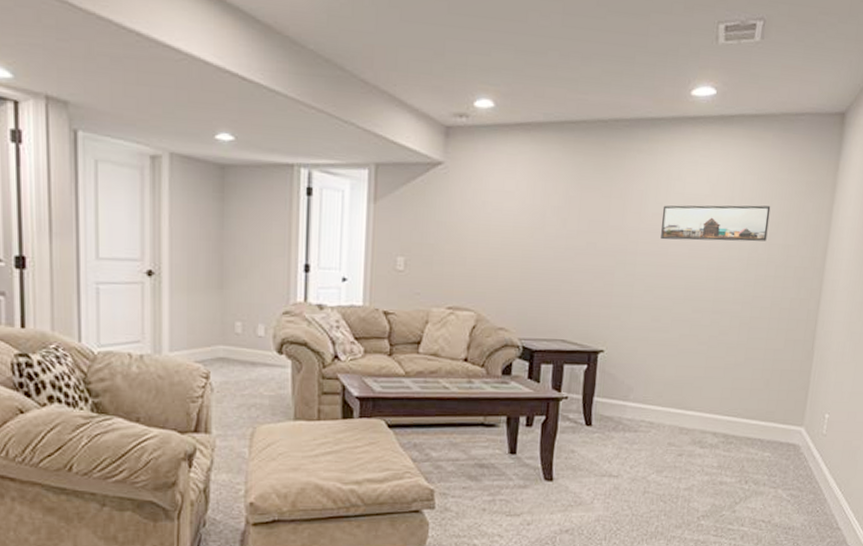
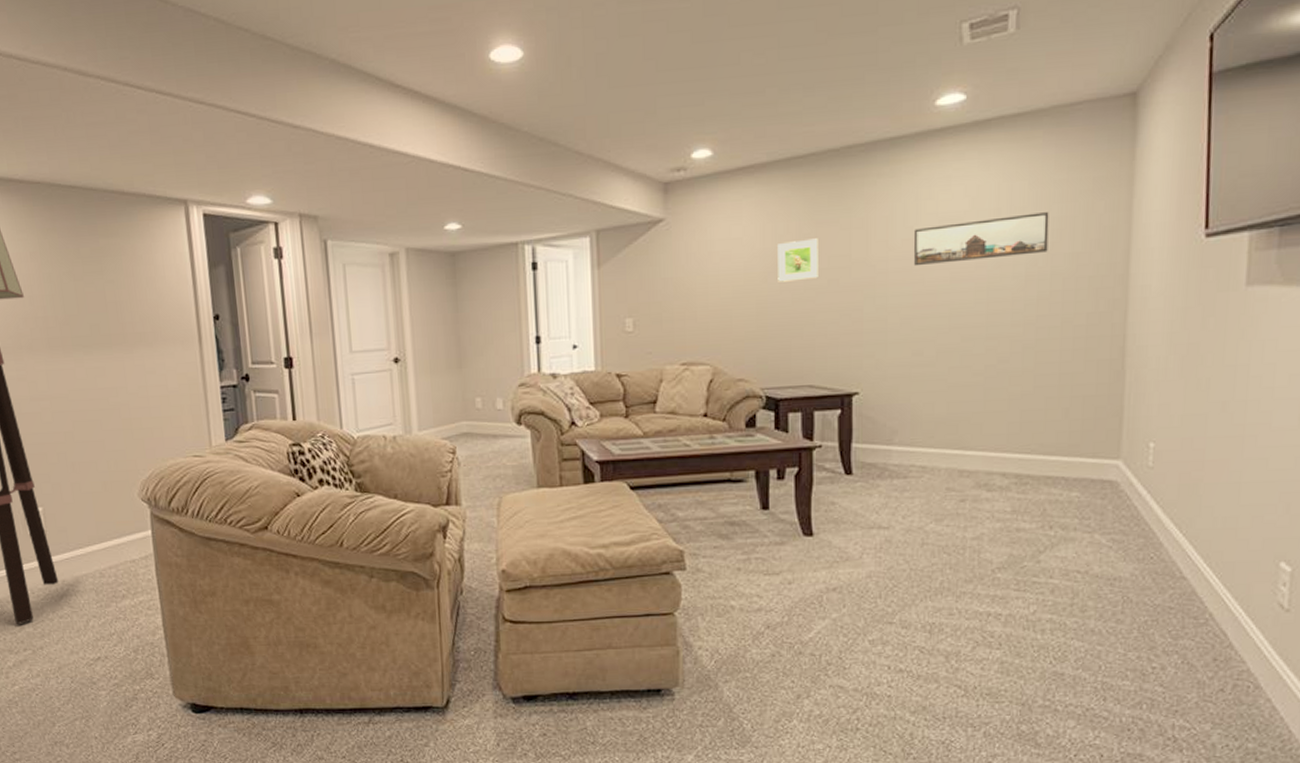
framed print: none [543,201,582,240] -> present [778,238,820,282]

